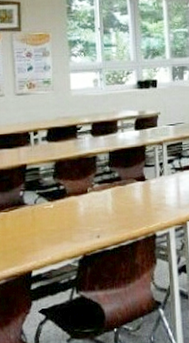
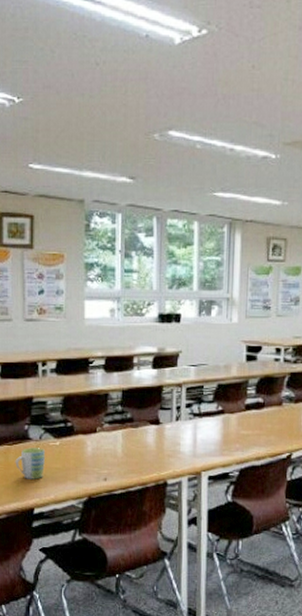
mug: none [12,212,40,243] -> present [15,447,45,480]

